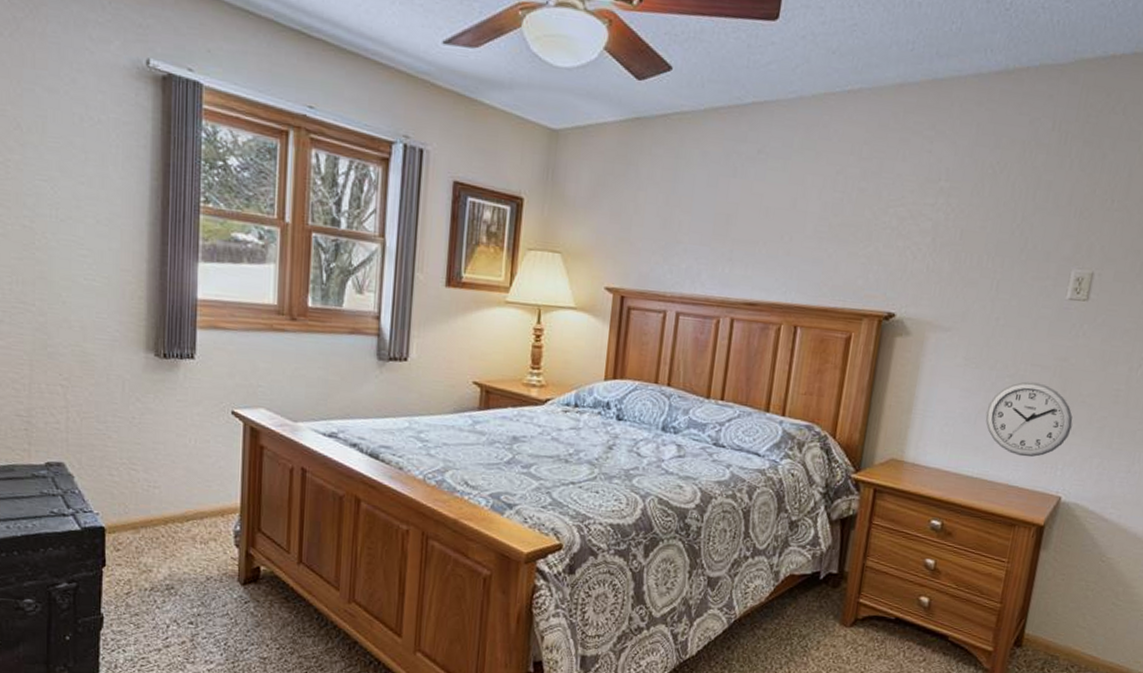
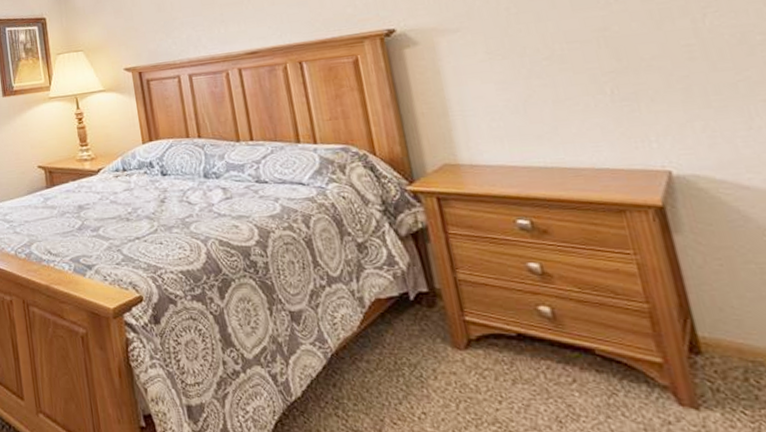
wall clock: present [985,381,1073,458] -> none [533,58,649,136]

